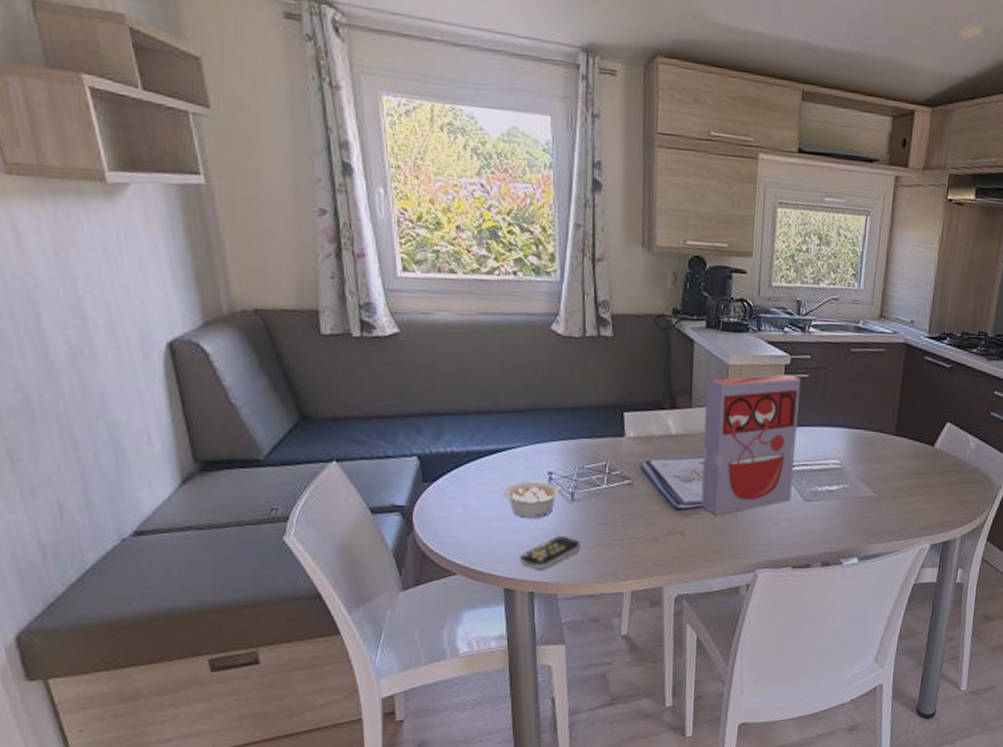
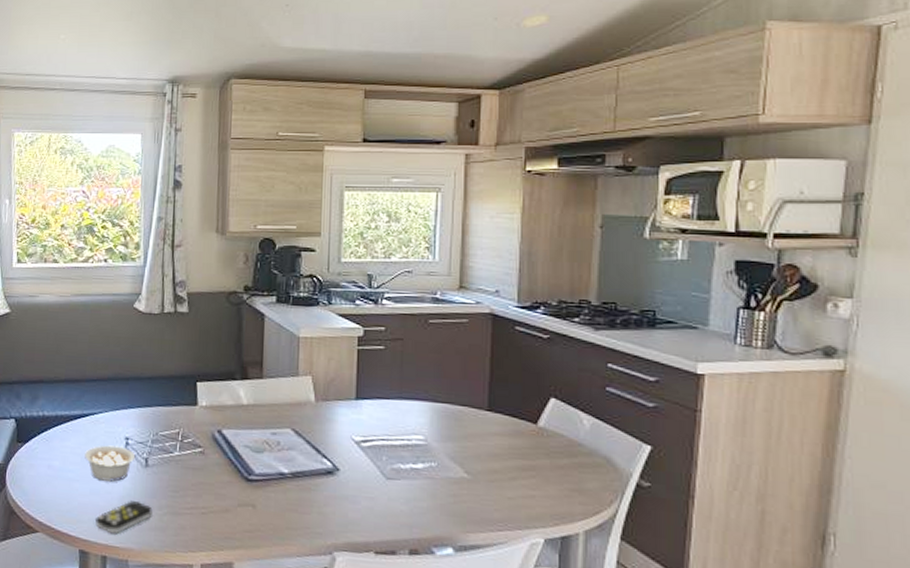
cereal box: present [701,373,802,515] -> none [273,345,376,489]

